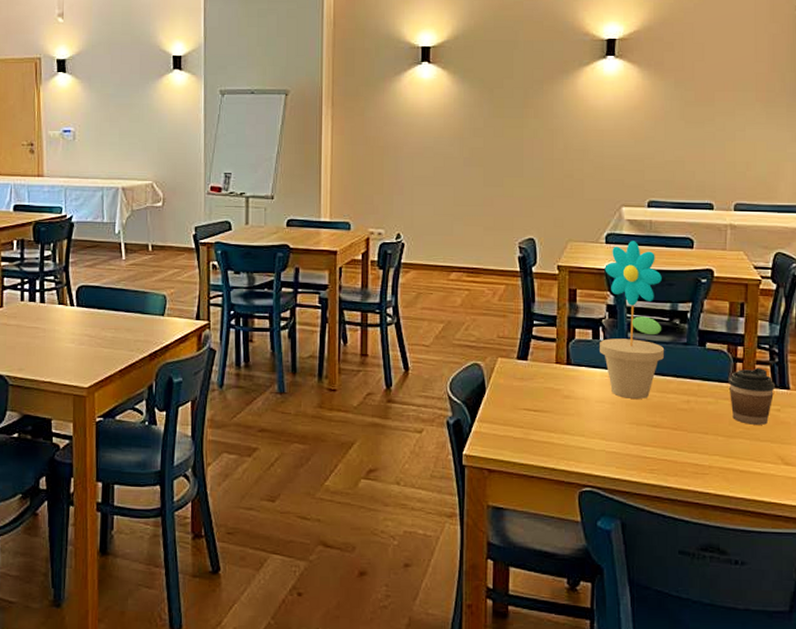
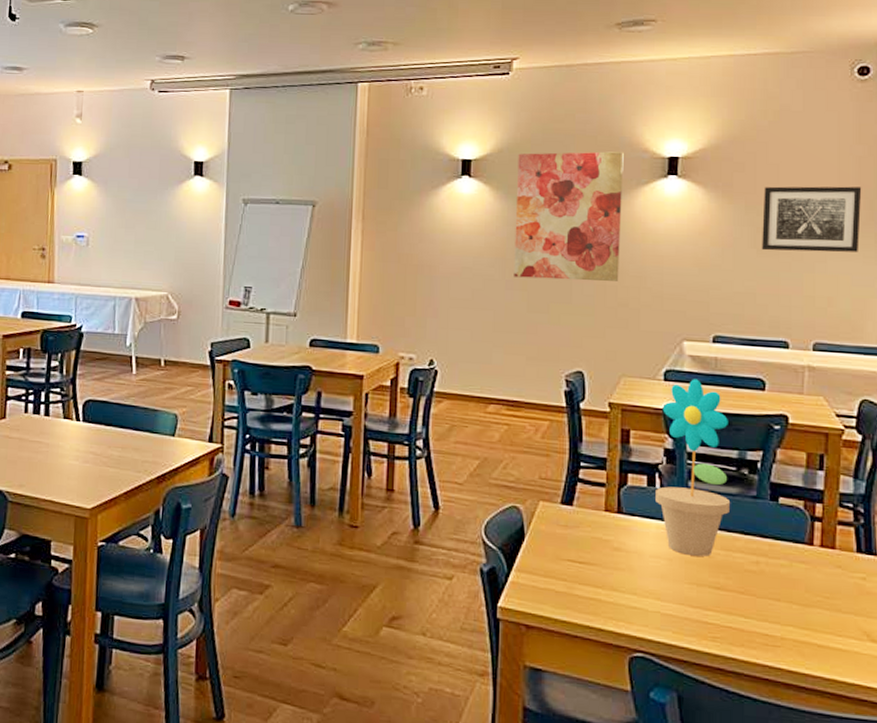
wall art: none [471,36,567,156] -> present [514,151,624,281]
wall art: none [688,61,775,122] -> present [761,186,862,252]
coffee cup: present [728,367,776,425] -> none [805,528,861,595]

